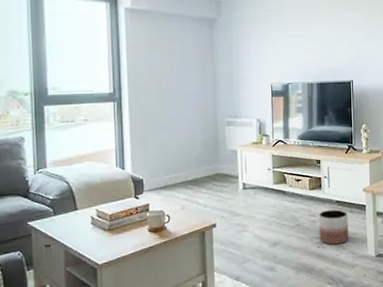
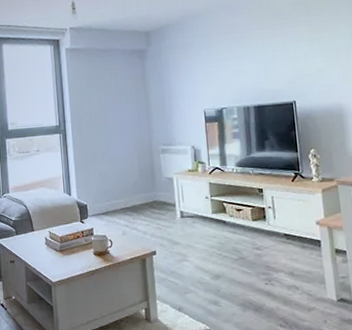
planter: present [319,209,349,245] -> none [264,243,302,283]

